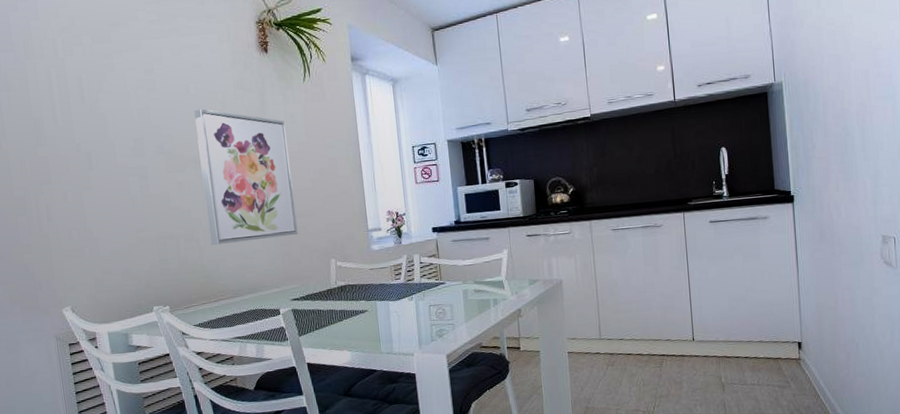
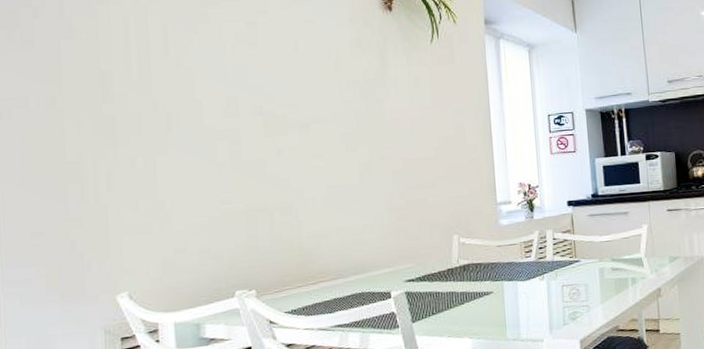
wall art: present [194,109,298,245] -> none [302,67,417,219]

